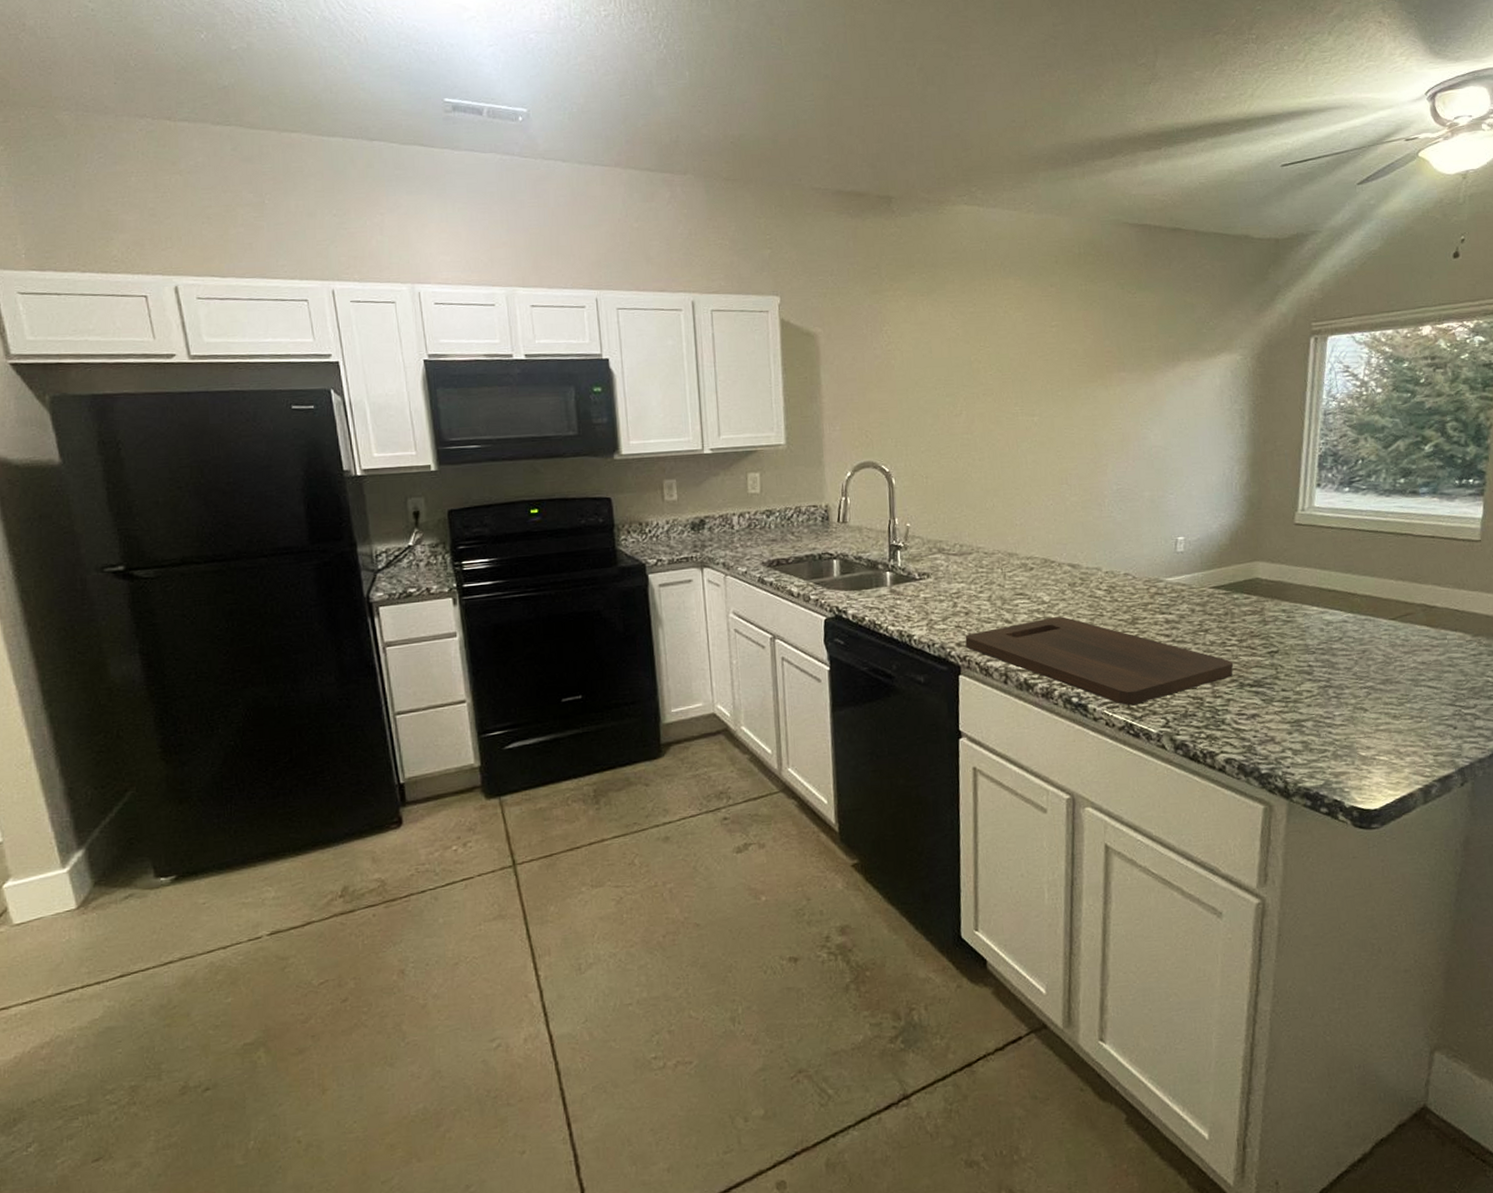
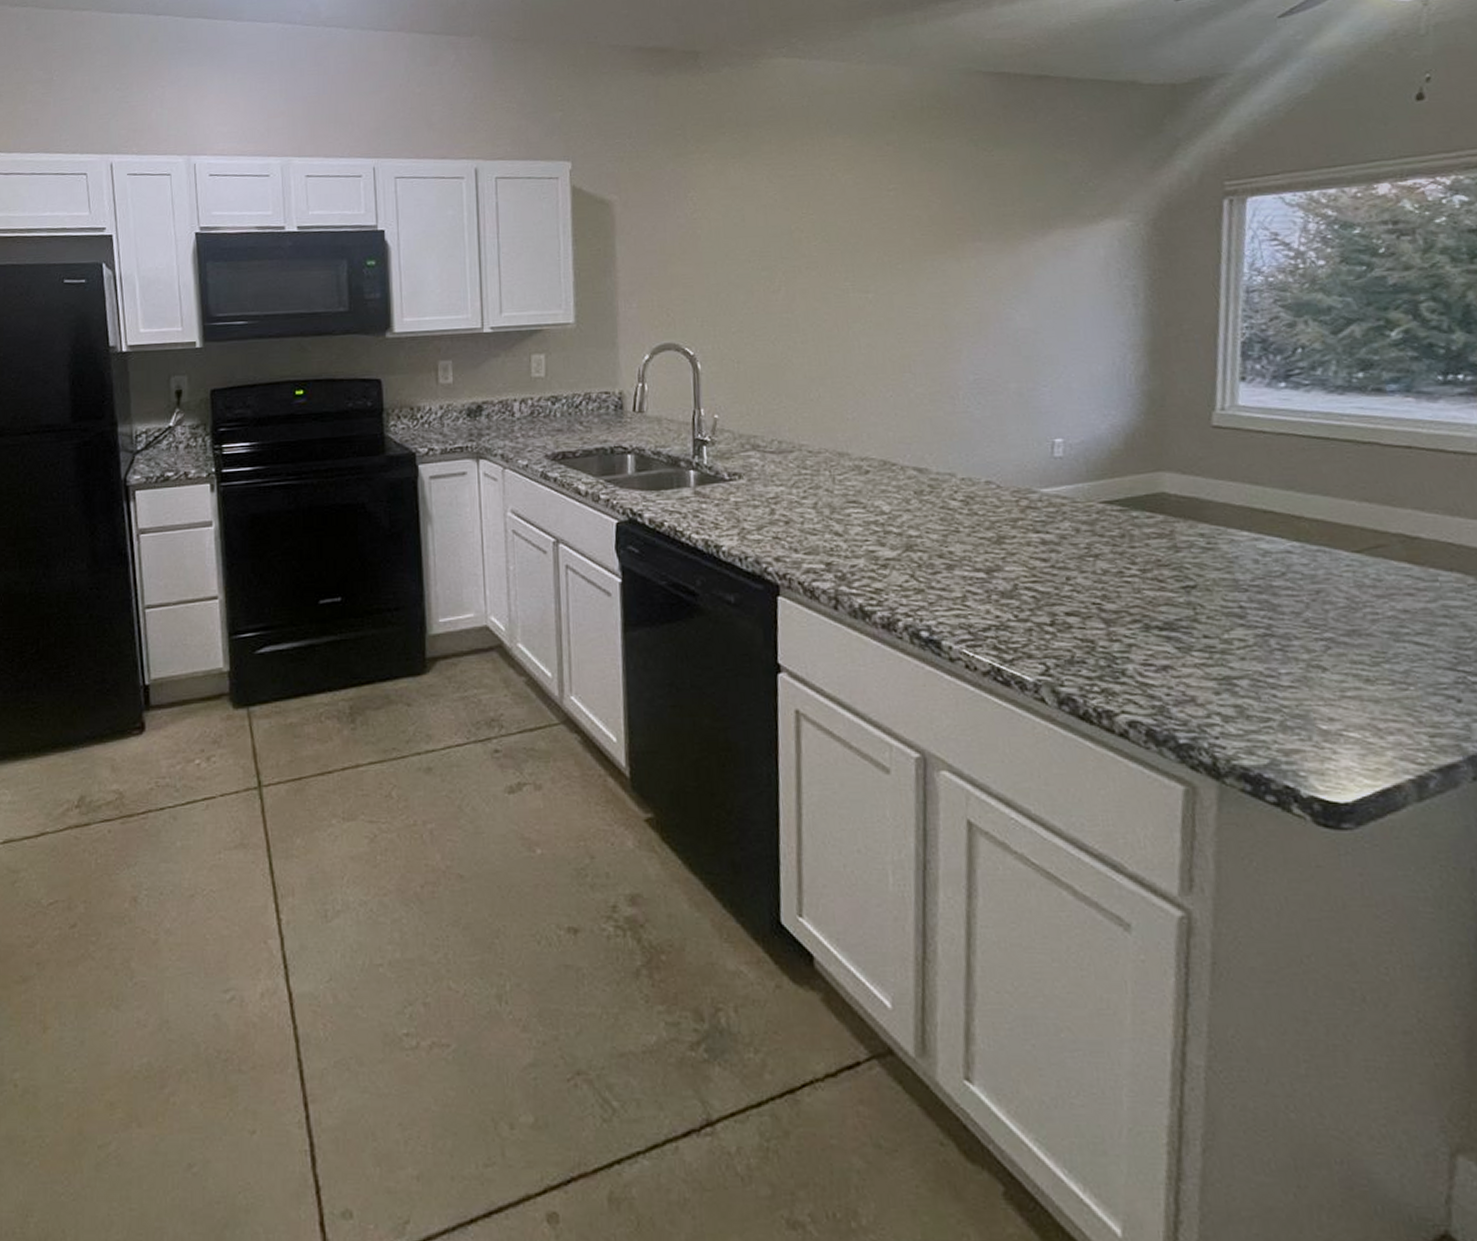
cutting board: present [965,616,1234,705] -> none [785,531,1135,644]

